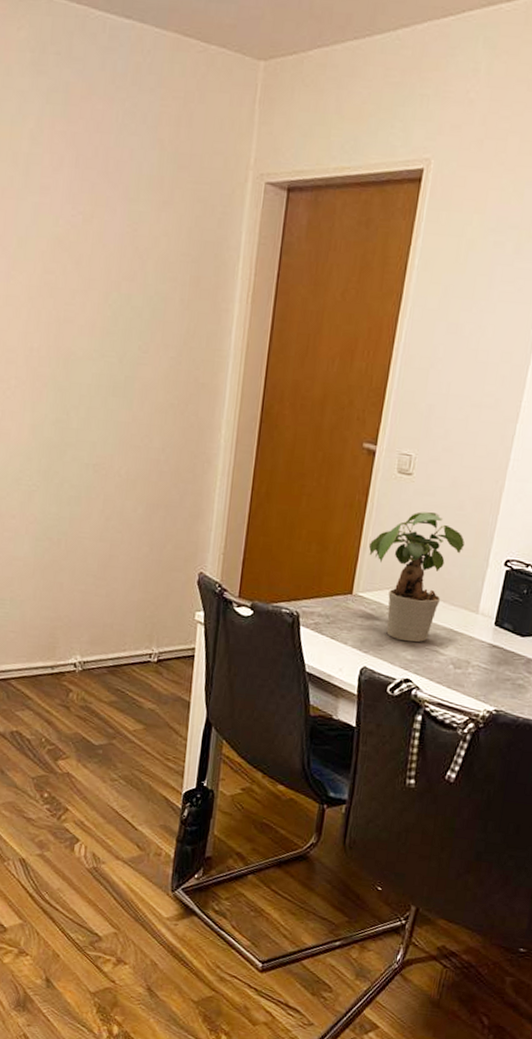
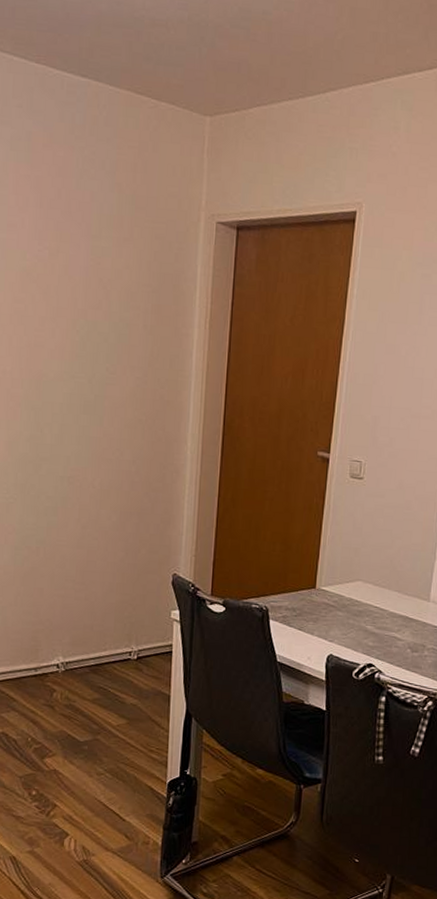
potted plant: present [368,511,465,643] -> none [328,512,414,630]

